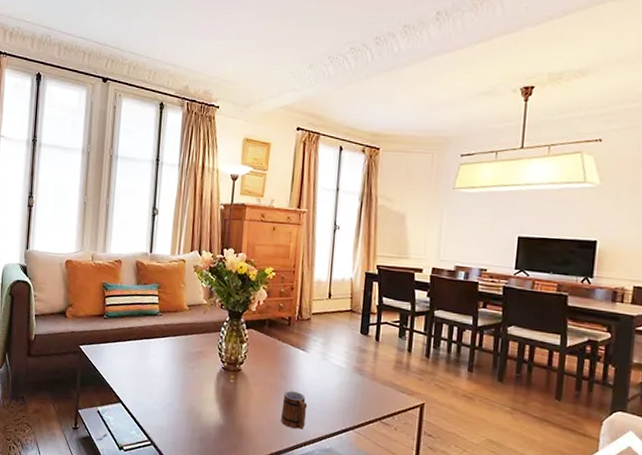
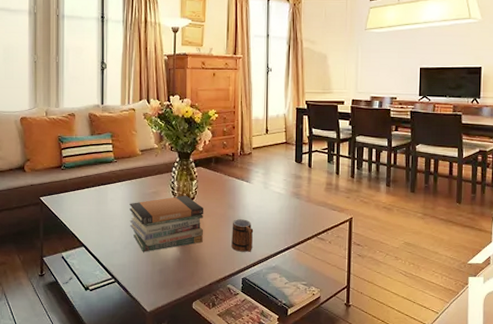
book stack: none [170,358,253,416] -> present [129,195,204,252]

